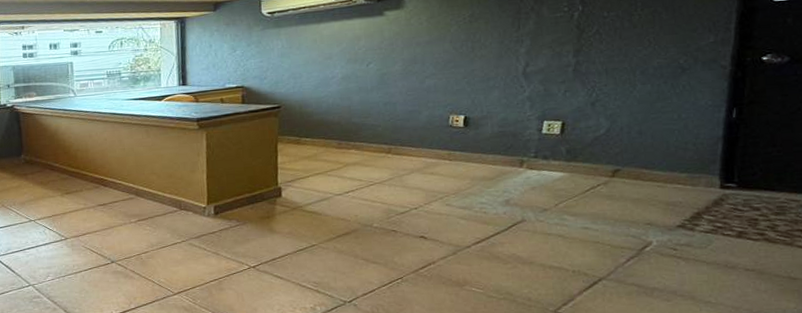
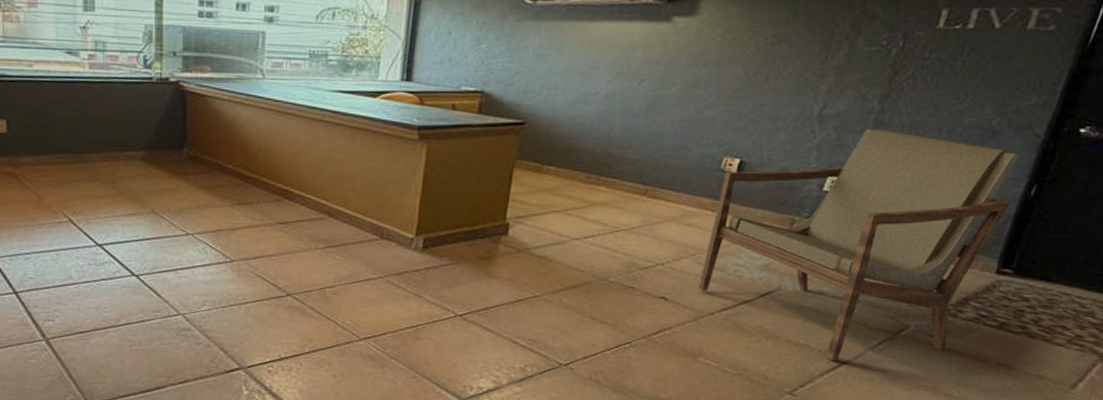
armchair: none [451,77,717,280] -> present [698,128,1020,361]

